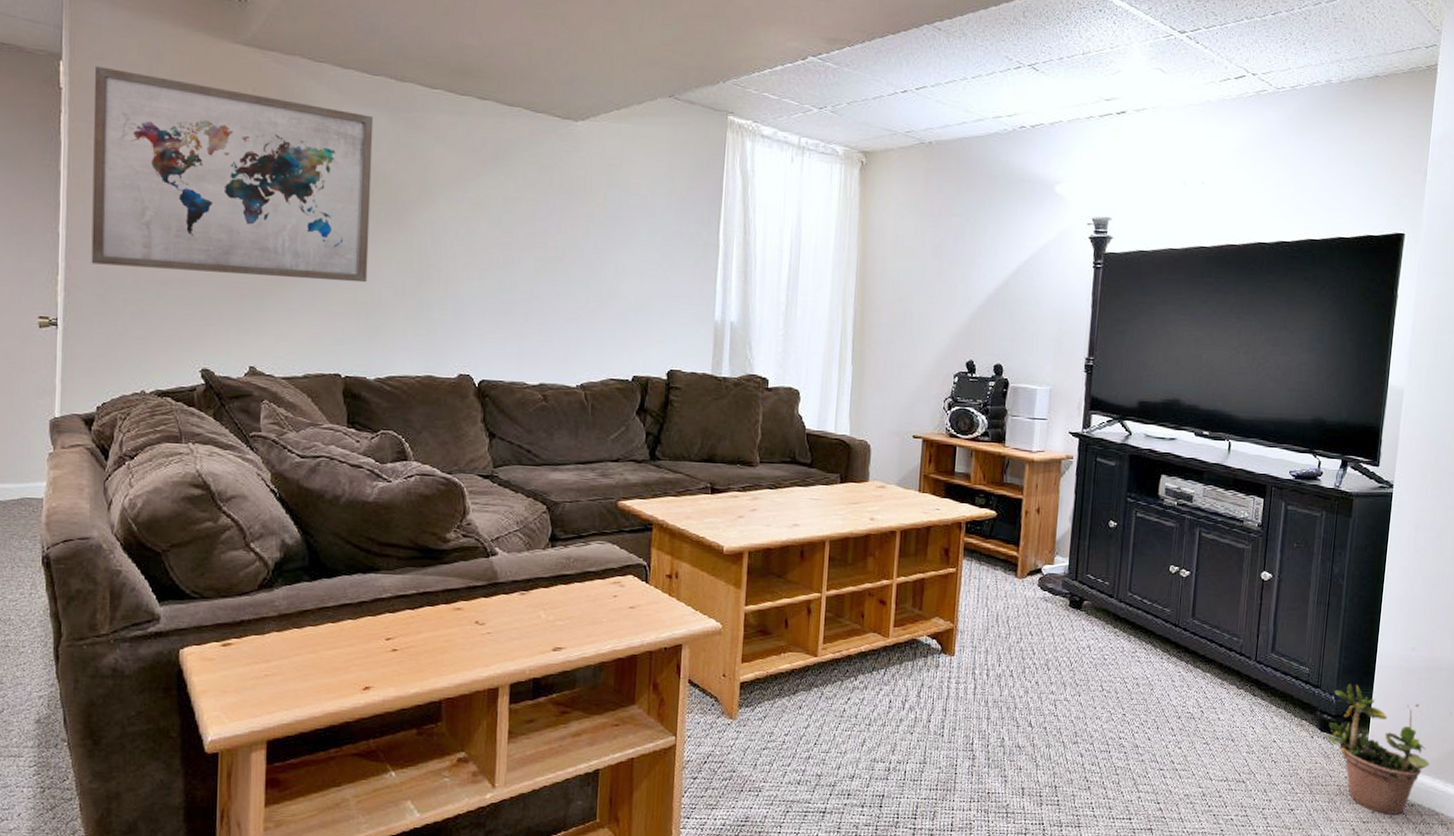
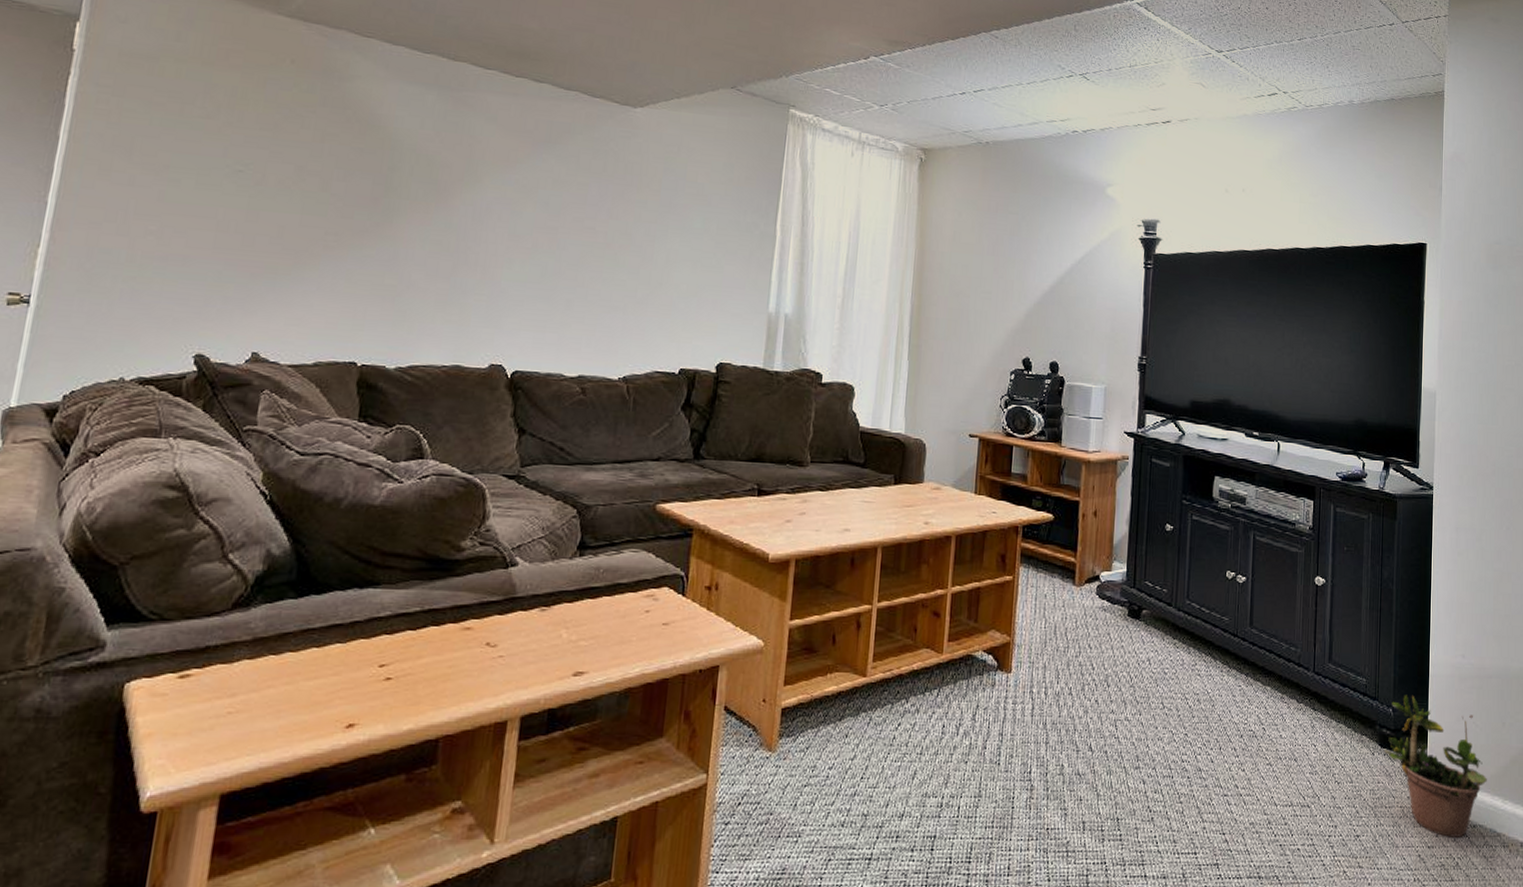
wall art: present [91,66,374,283] -> none [80,29,421,265]

